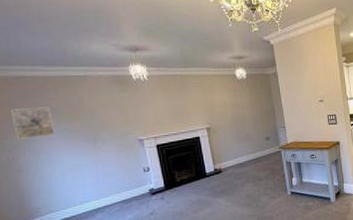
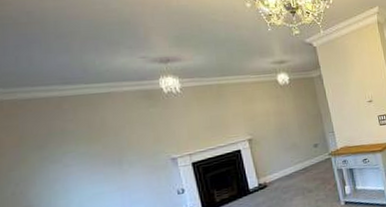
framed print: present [11,106,55,139] -> none [19,130,73,170]

